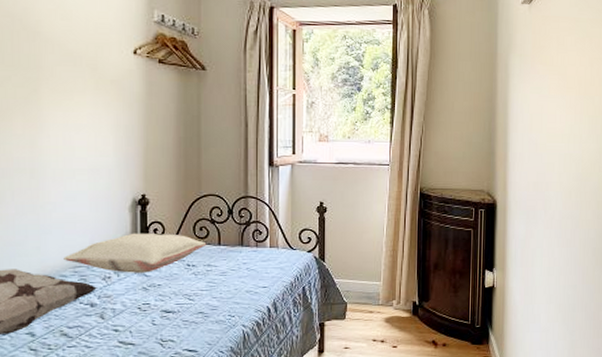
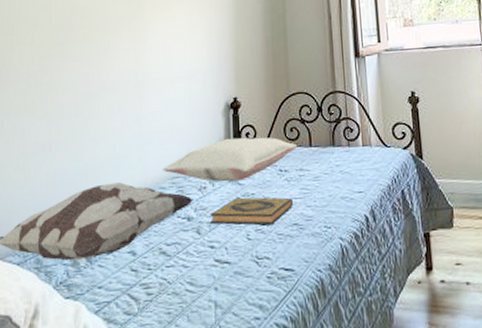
hardback book: none [115,287,199,313] -> present [210,197,293,225]

